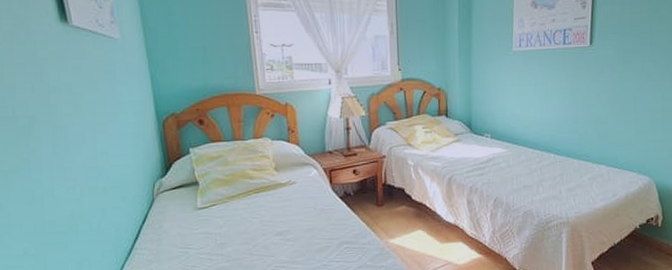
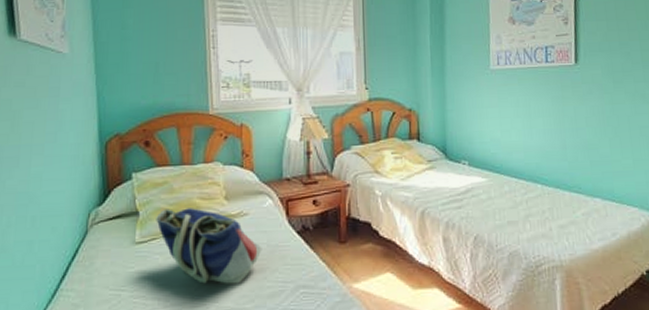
tote bag: none [214,178,310,242] -> present [156,208,262,284]

